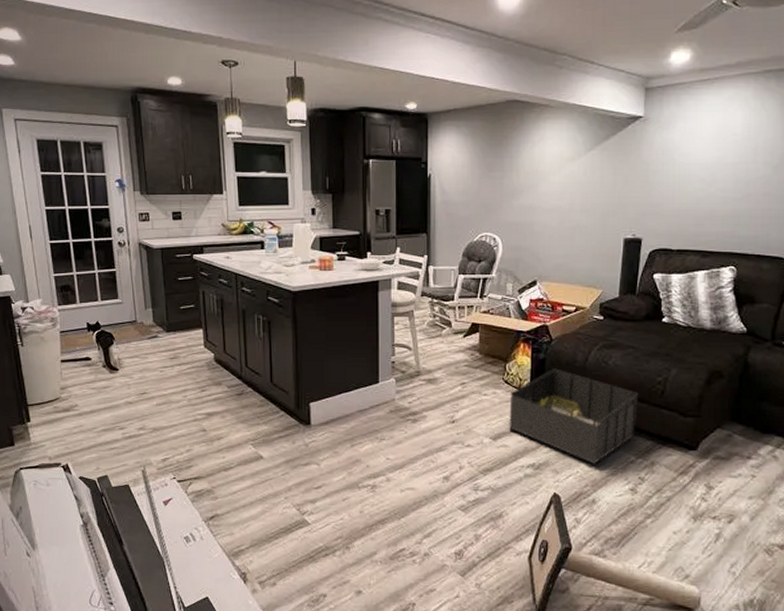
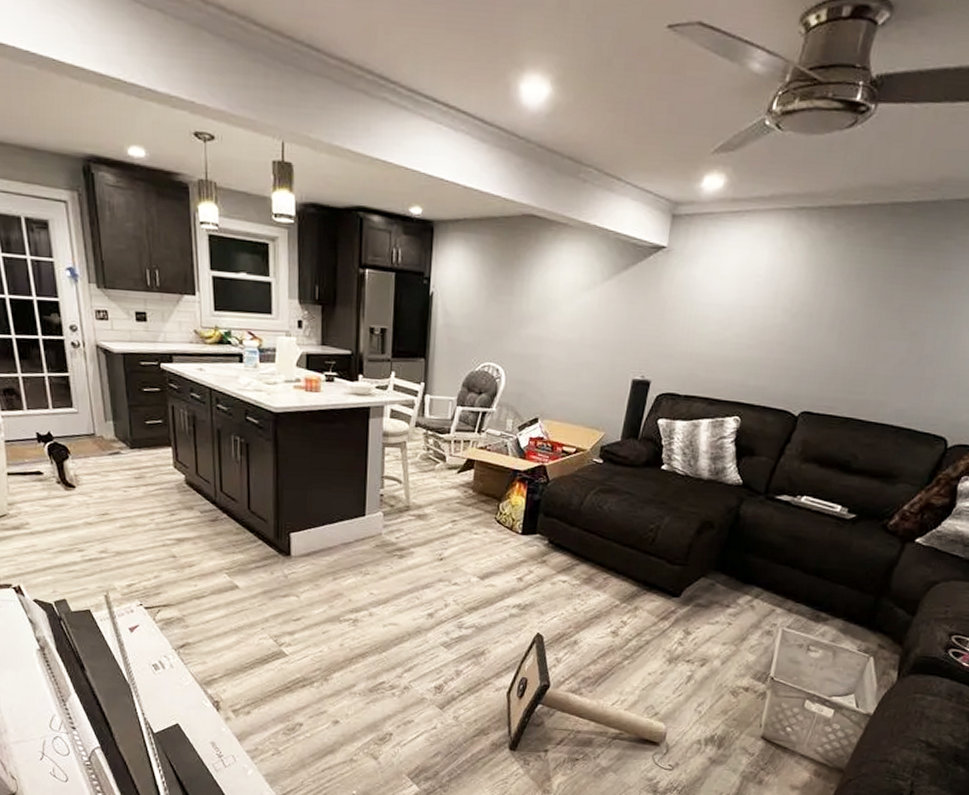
storage bin: present [509,368,638,464] -> none [497,510,629,607]

